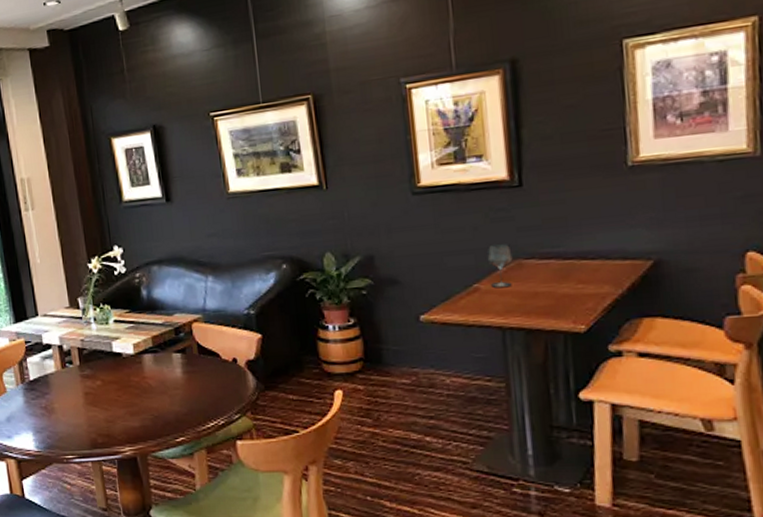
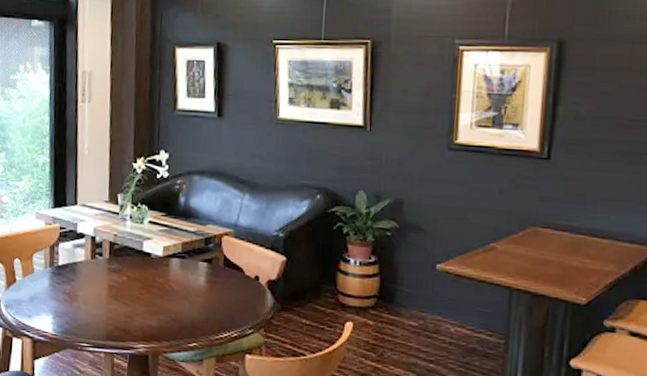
wine glass: present [487,243,513,288] -> none [507,208,531,252]

